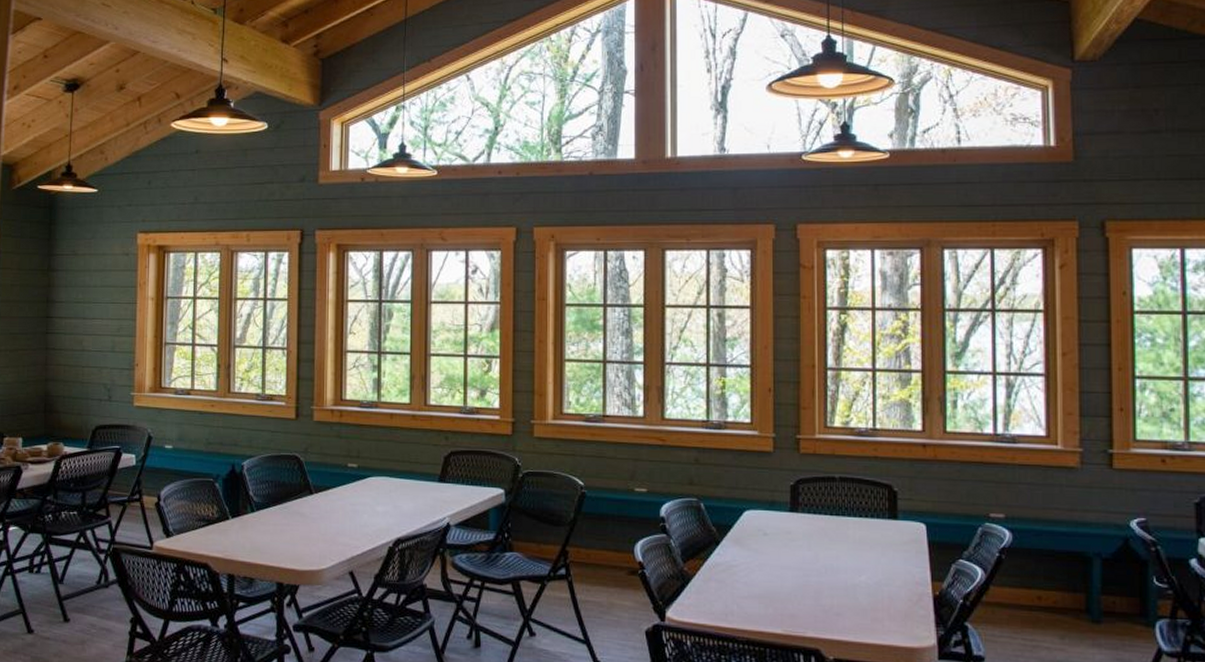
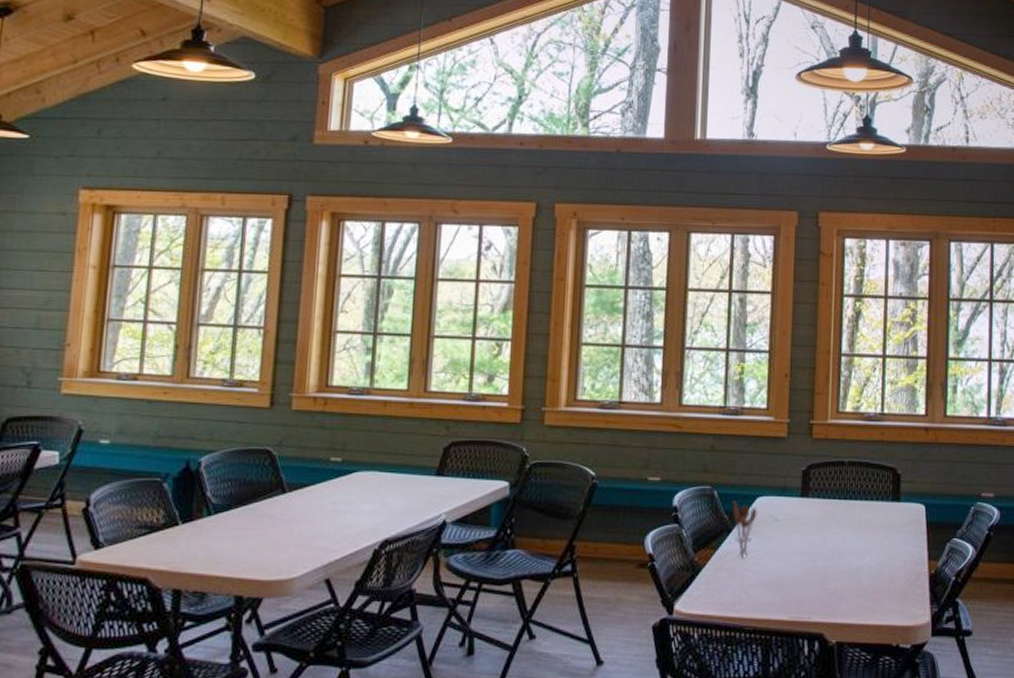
utensil holder: none [719,513,746,569] -> present [732,501,758,557]

